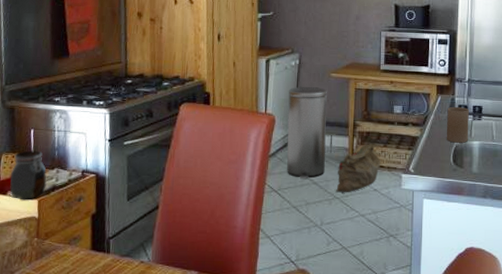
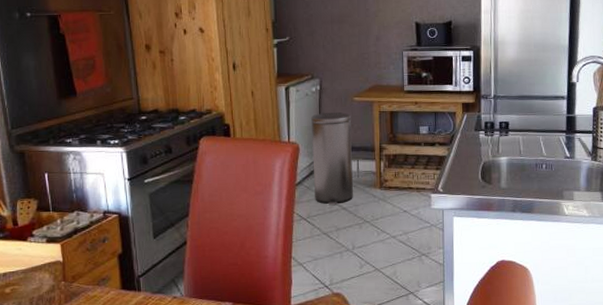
jar: present [10,150,47,199] -> none [29,194,68,245]
bag: present [335,144,381,192] -> none [365,166,410,216]
cup: present [446,106,469,143] -> none [473,123,496,160]

